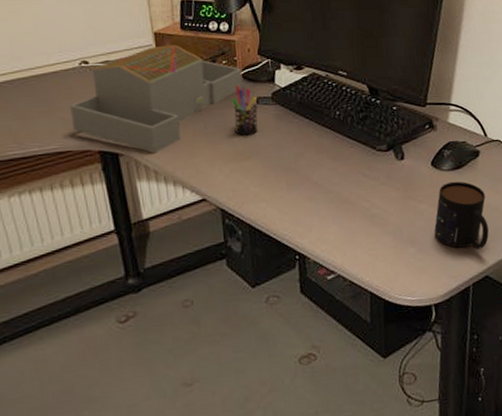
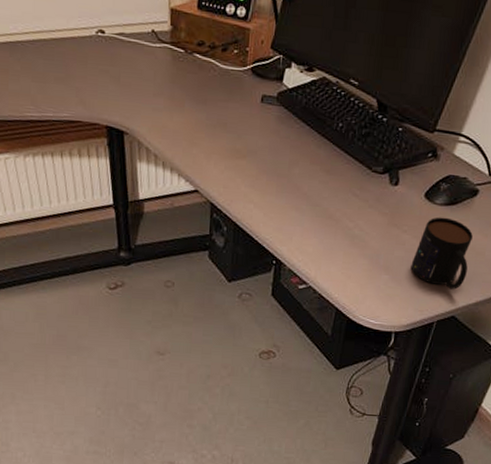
architectural model: present [70,44,243,154] -> none [84,24,252,137]
pen holder: present [232,85,258,136] -> none [235,79,262,134]

